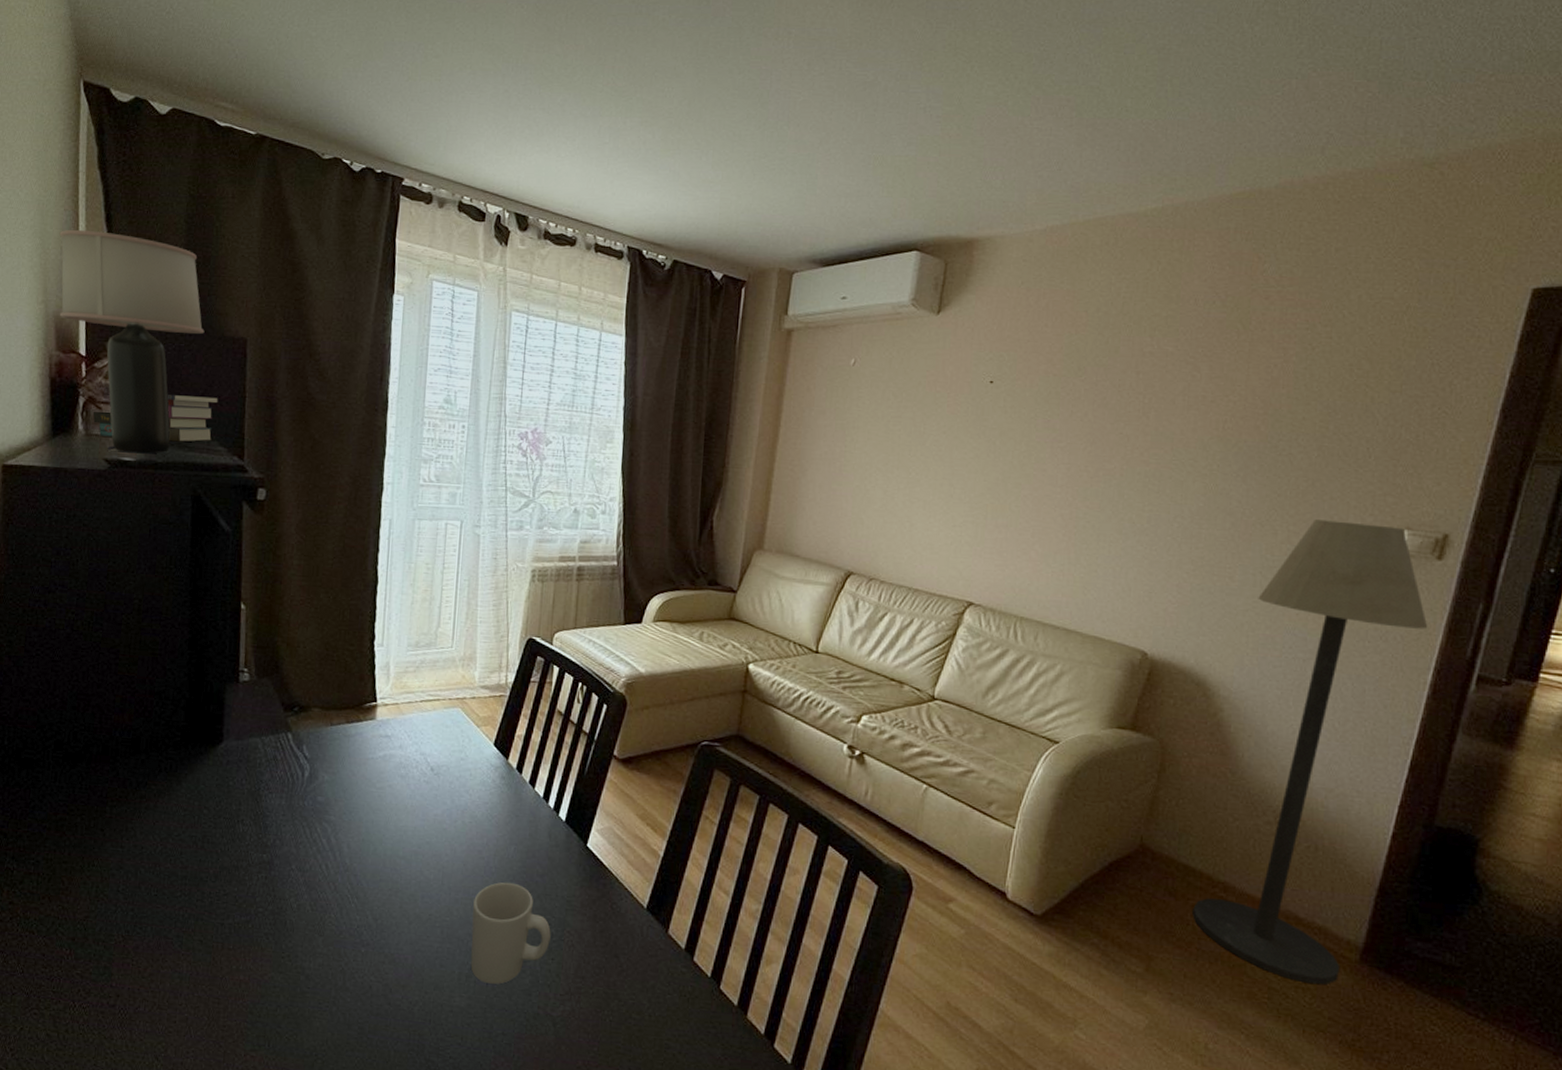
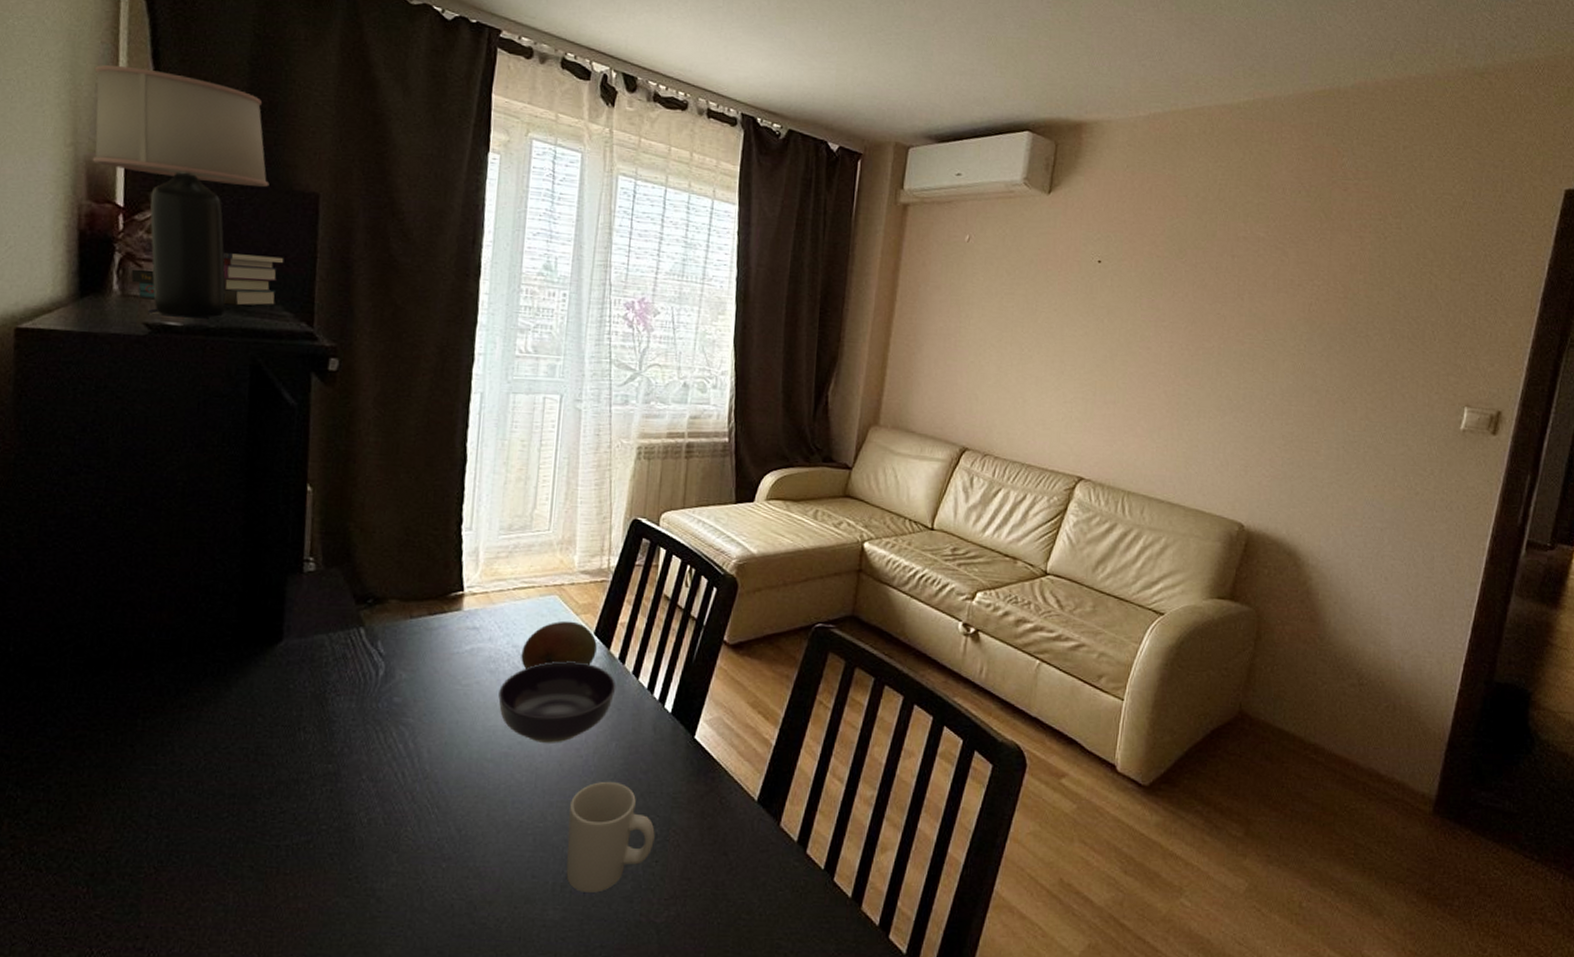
bowl: none [409,769,514,845] -> present [498,661,616,743]
fruit: none [428,732,496,775] -> present [521,620,597,669]
floor lamp: present [1192,519,1428,985] -> none [1287,397,1486,838]

